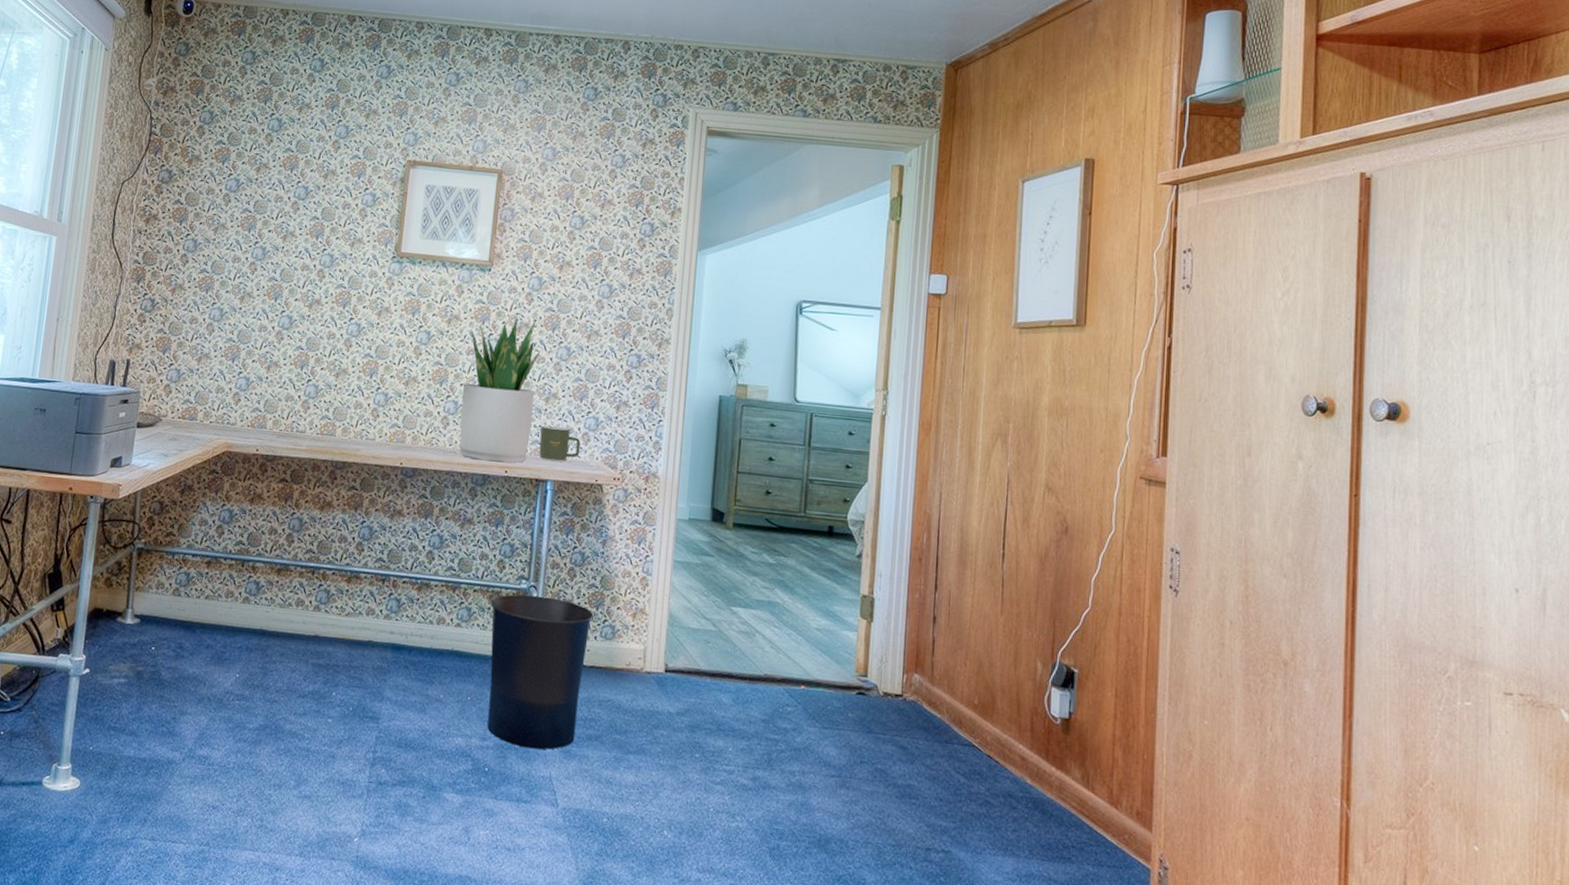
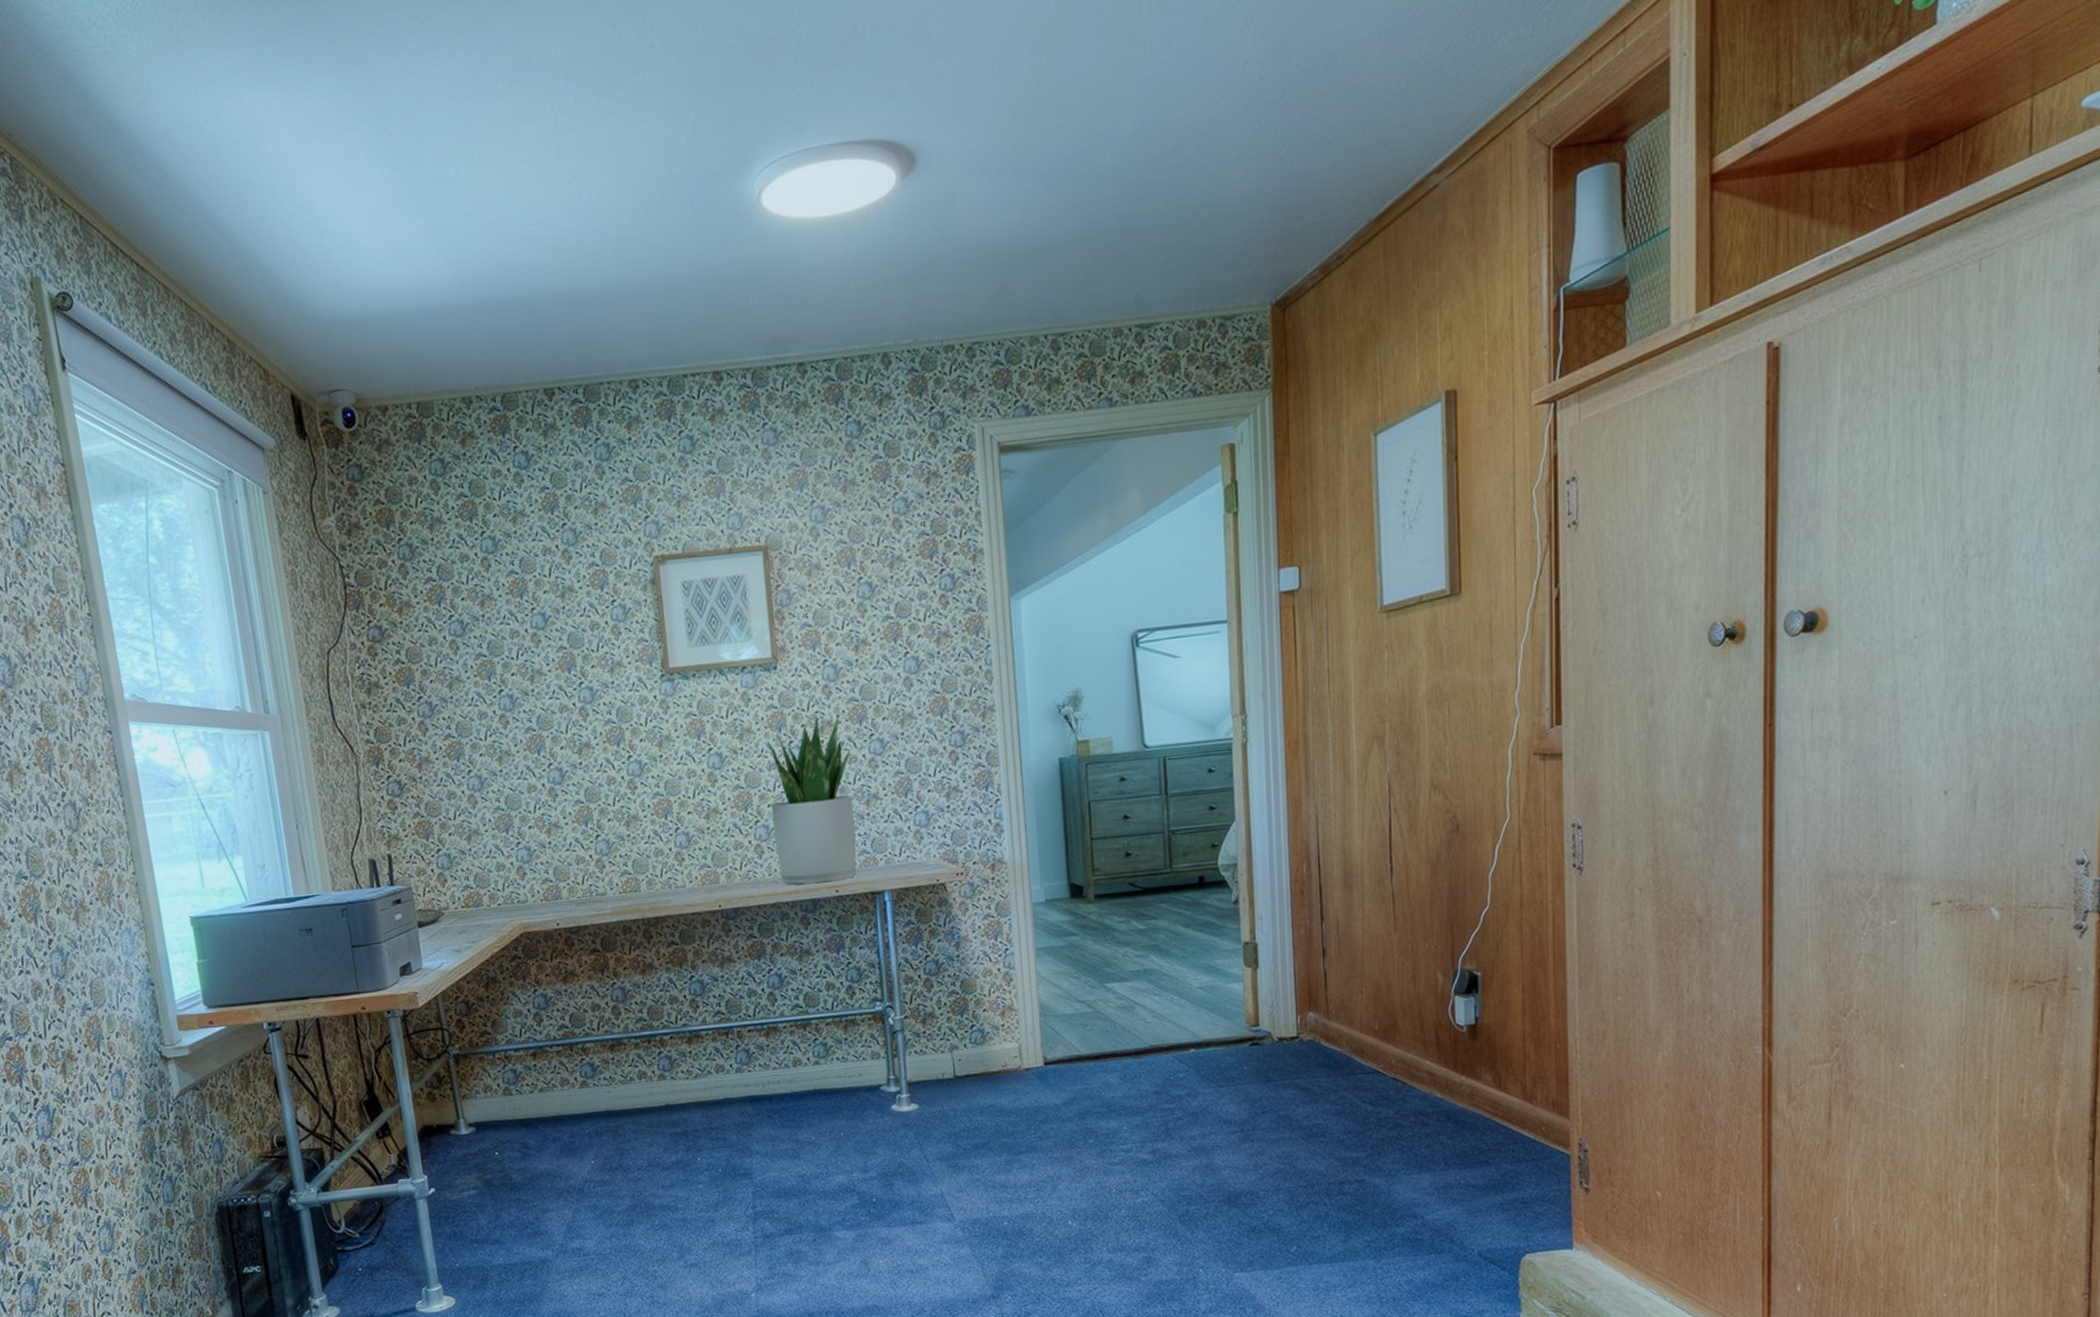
waste bin: present [487,594,594,750] -> none [846,1014,961,1171]
mug: present [539,426,581,462] -> none [866,829,915,870]

